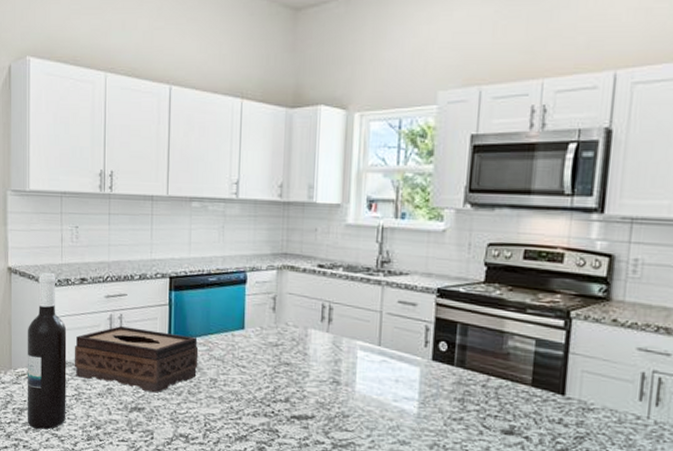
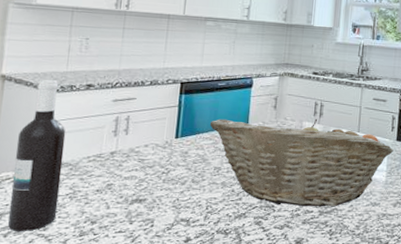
tissue box: present [74,326,199,393] -> none [71,127,205,185]
fruit basket: none [202,321,428,440] -> present [209,118,394,207]

